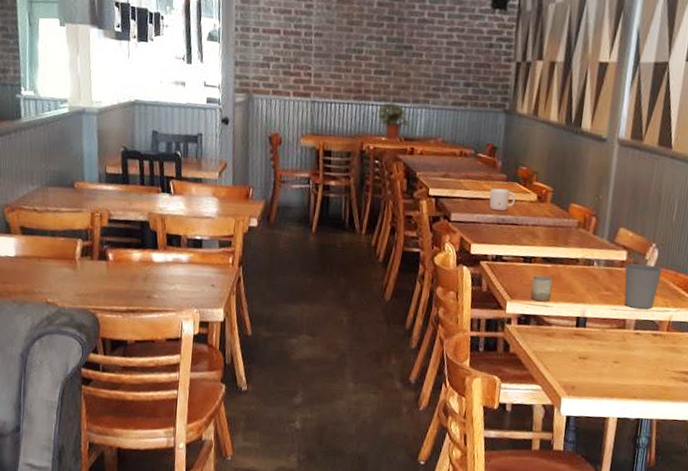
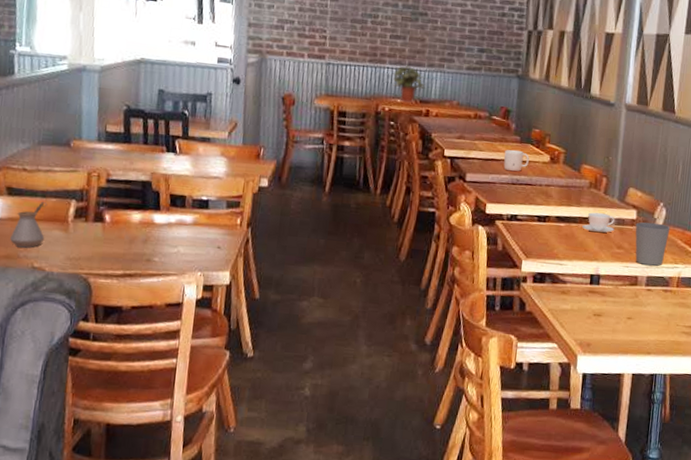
coffee pot: none [26,240,57,285] -> present [10,201,48,248]
cup: present [530,275,553,301] -> none [545,234,567,259]
teacup: none [569,253,603,275] -> present [582,212,614,233]

